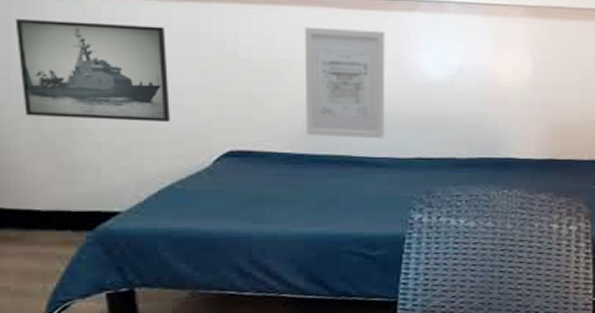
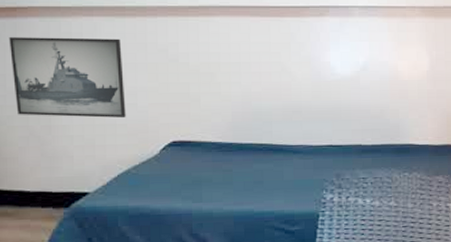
wall art: present [304,26,385,139] -> none [231,33,300,129]

